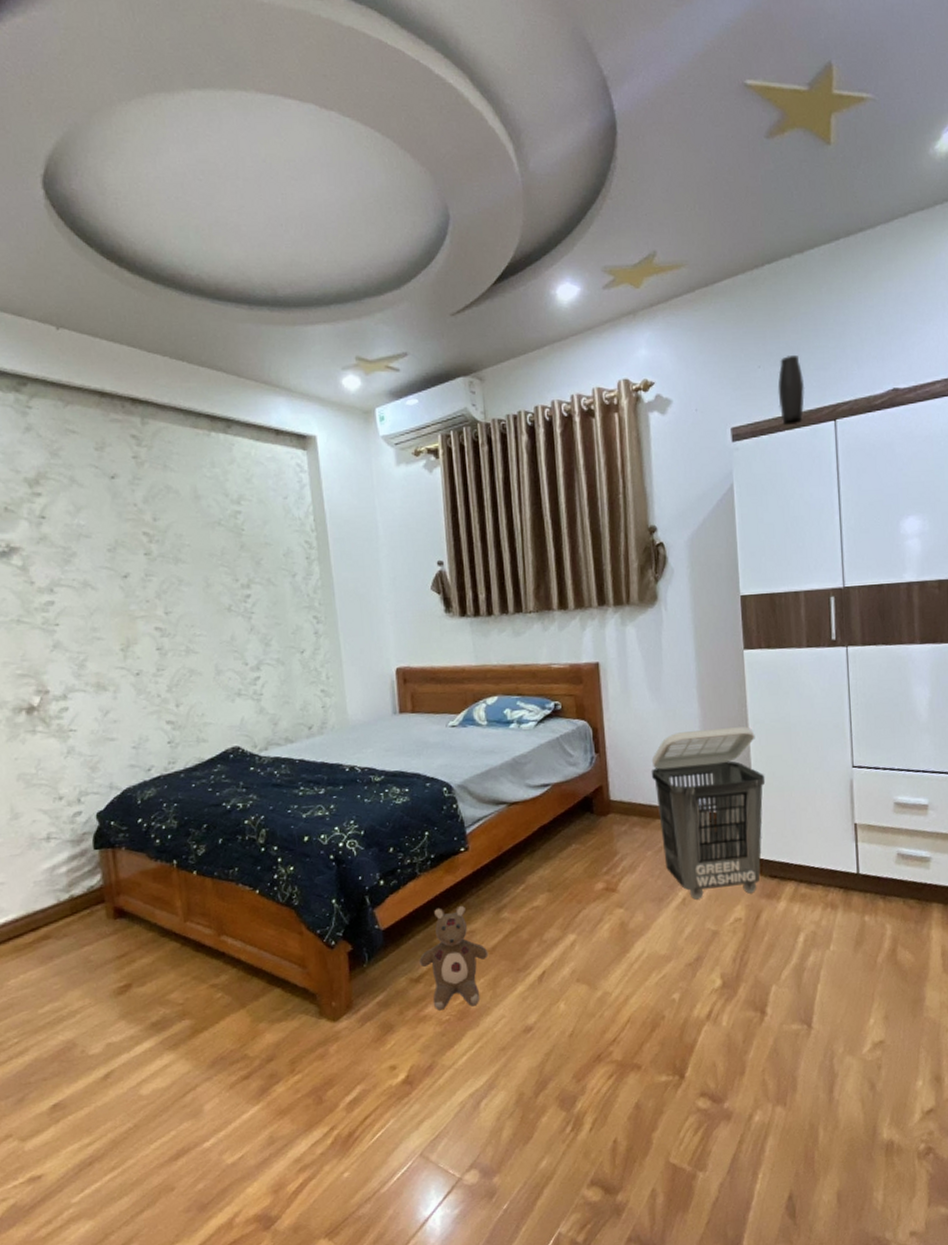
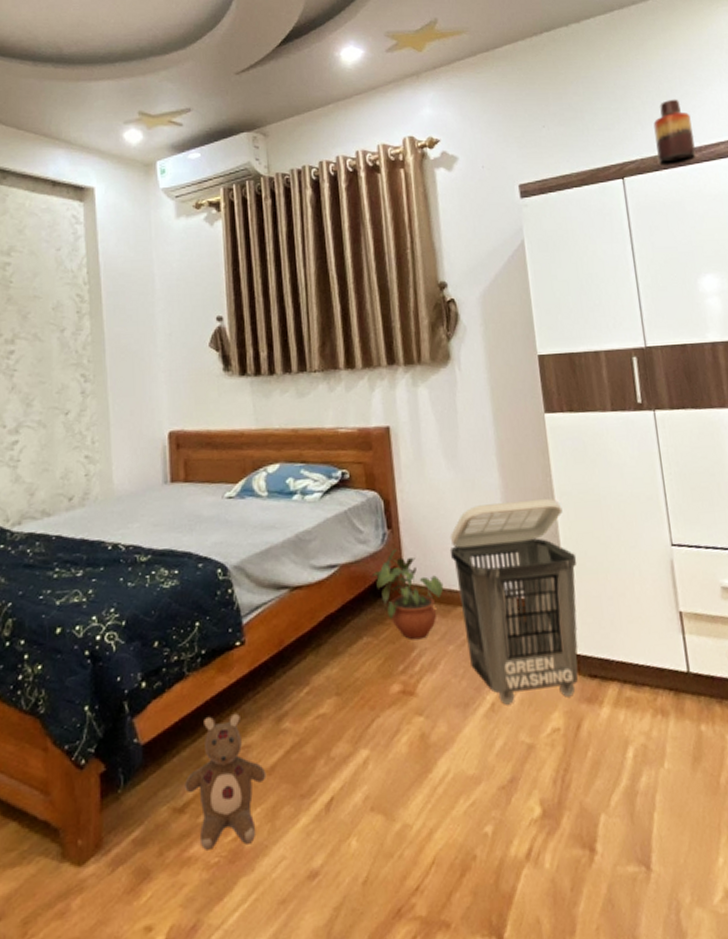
potted plant: none [580,770,645,847] -> present [371,548,444,640]
vase: present [777,354,805,426] -> none [563,115,591,184]
vase: none [870,335,911,407] -> present [653,99,696,166]

